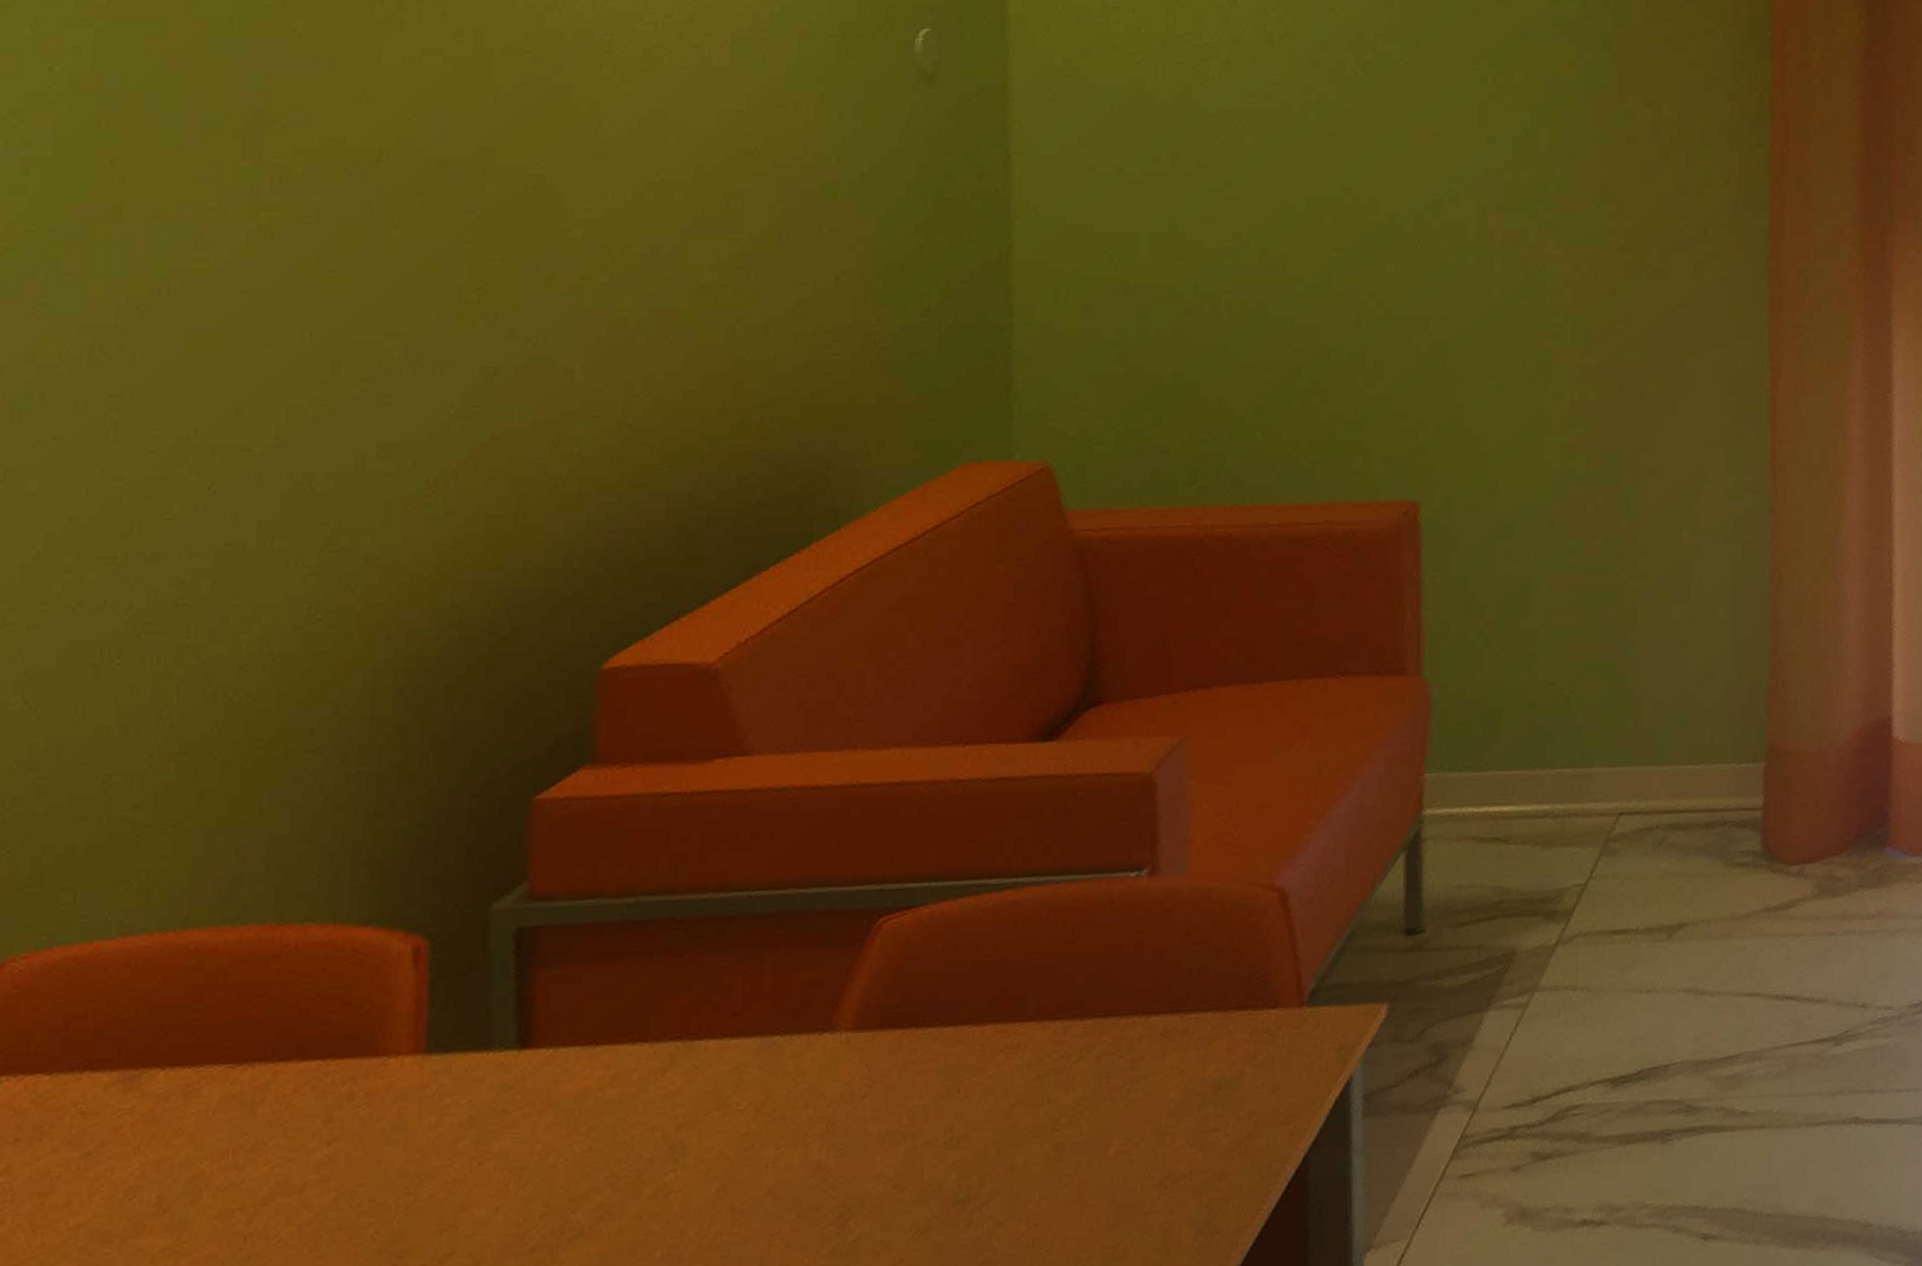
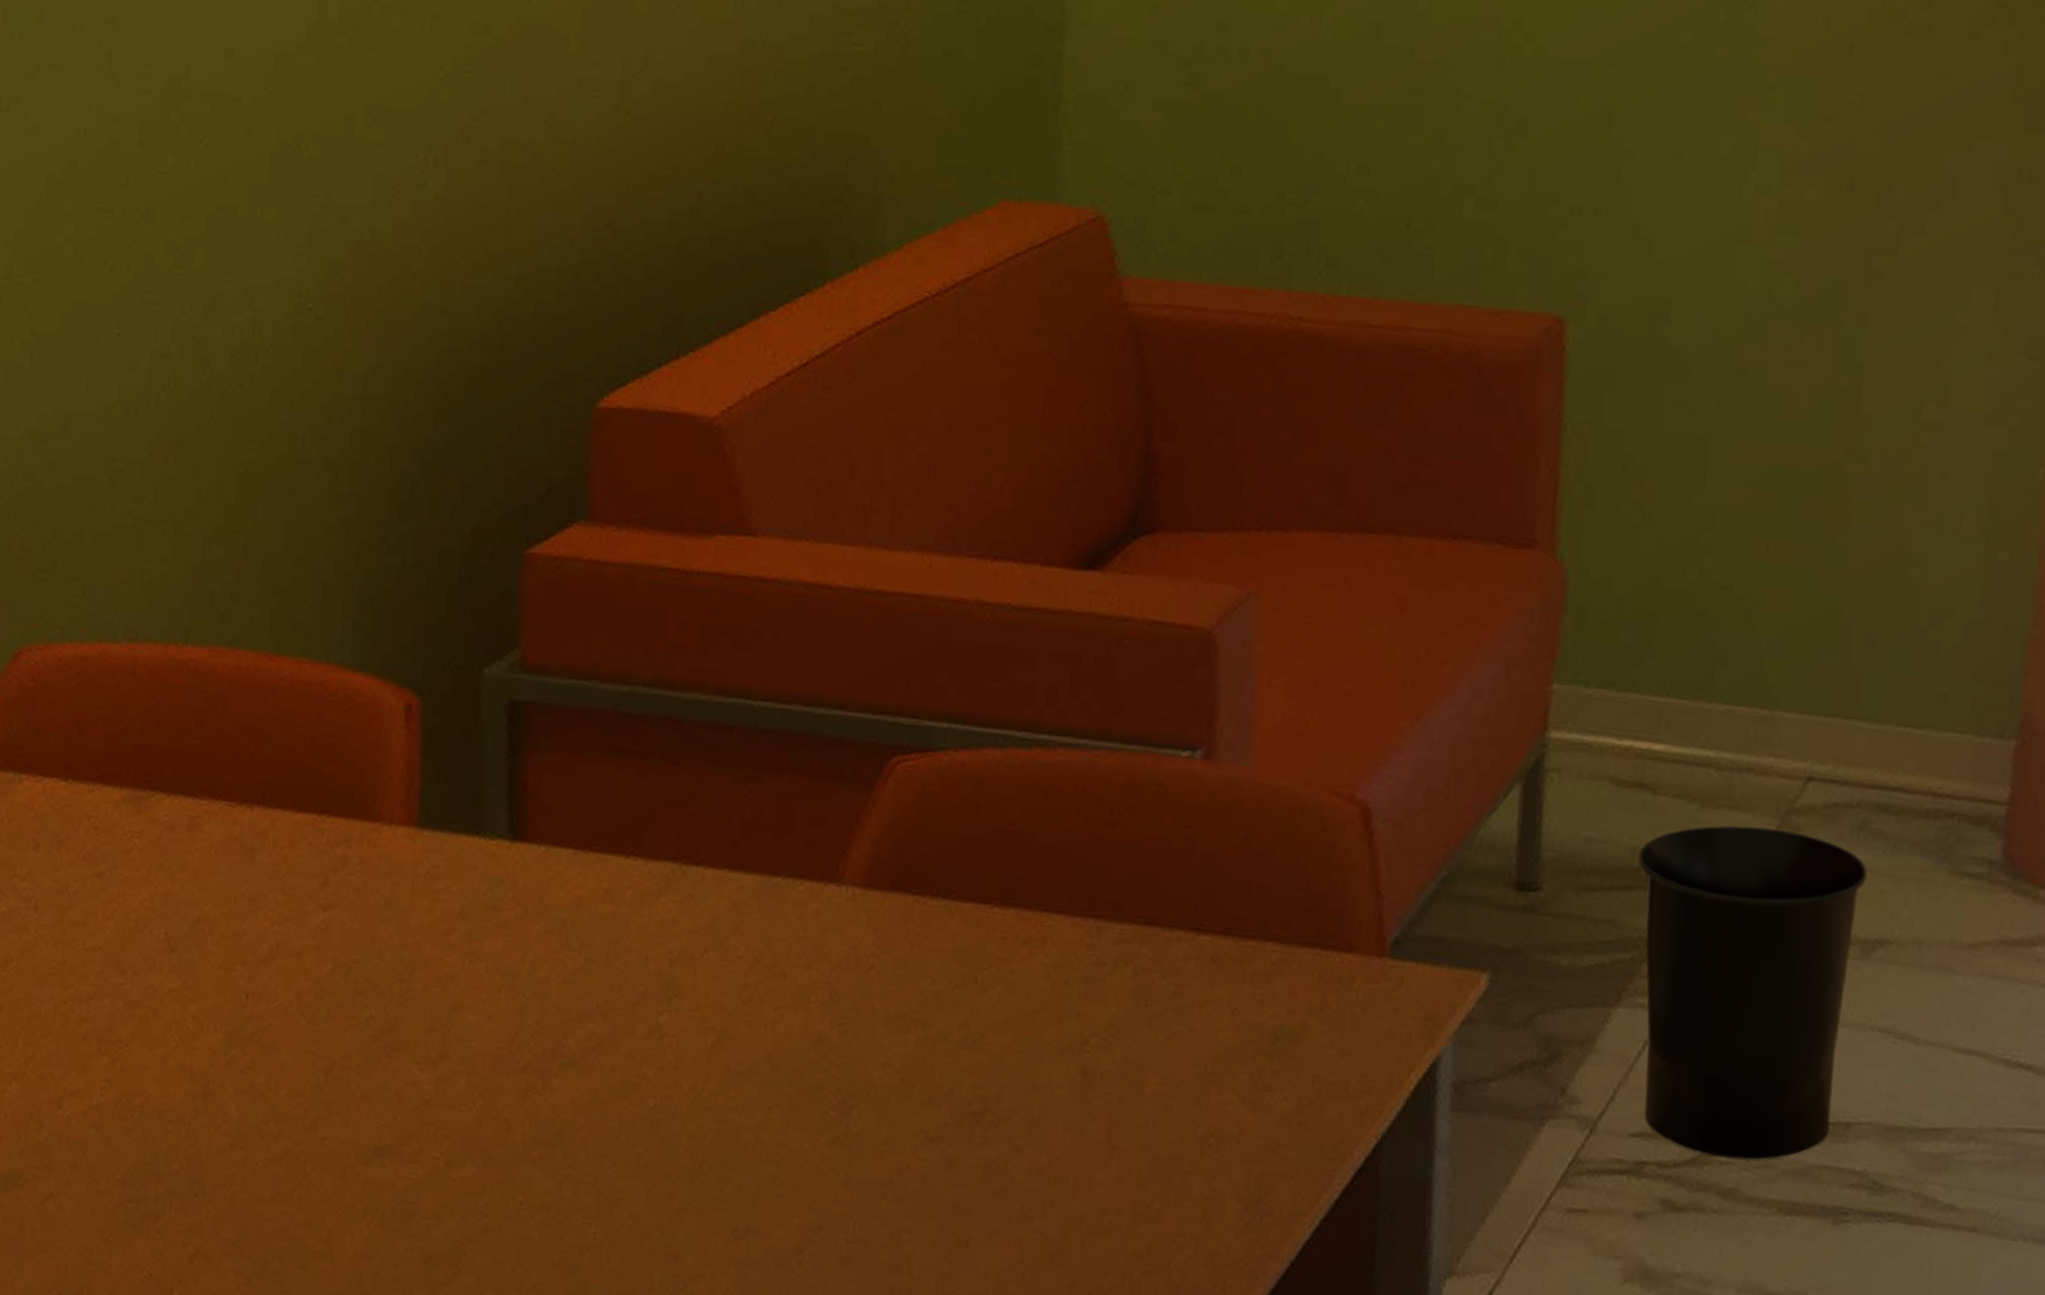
waste bin: none [1498,855,1667,1111] -> present [1638,825,1868,1160]

